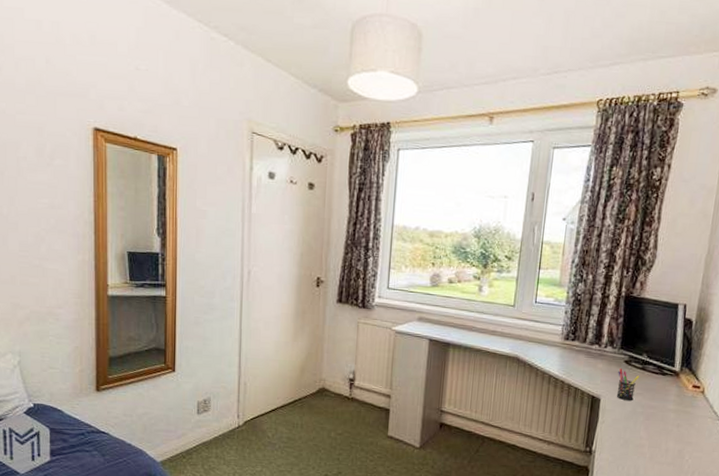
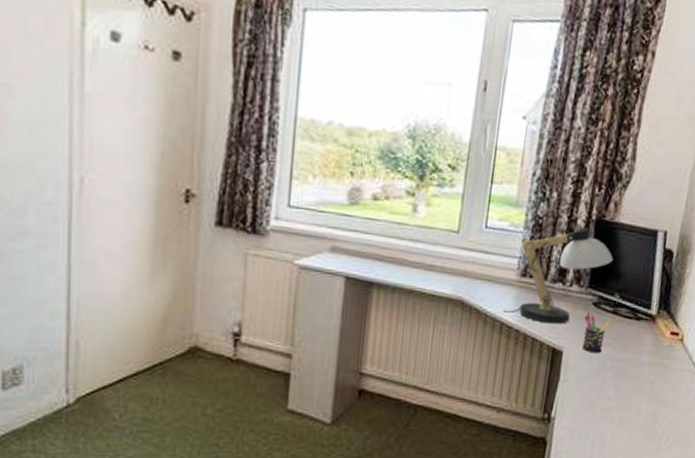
desk lamp: none [550,299,641,377] -> present [502,223,613,324]

